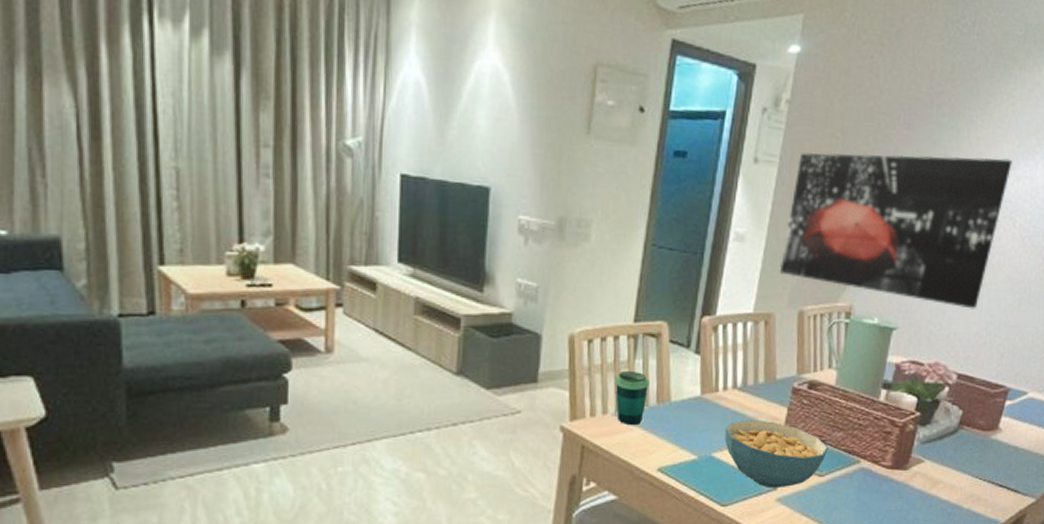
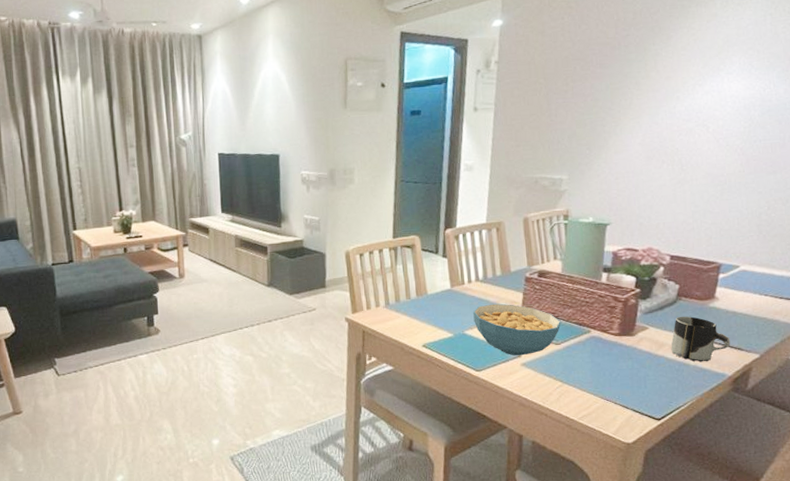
cup: present [614,370,650,426] -> none [382,273,410,314]
wall art: present [779,152,1012,309] -> none [504,78,700,202]
cup: none [945,448,1008,505] -> present [671,316,731,362]

